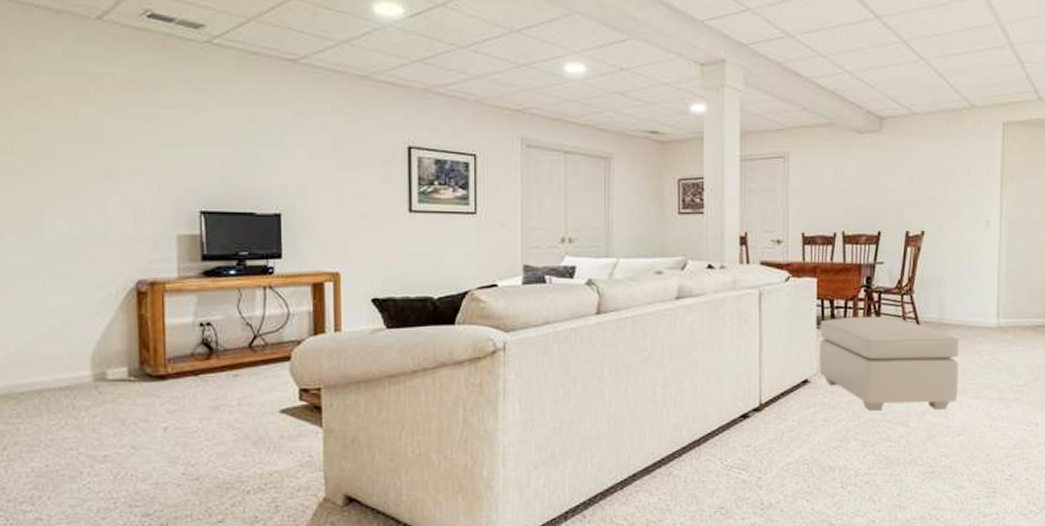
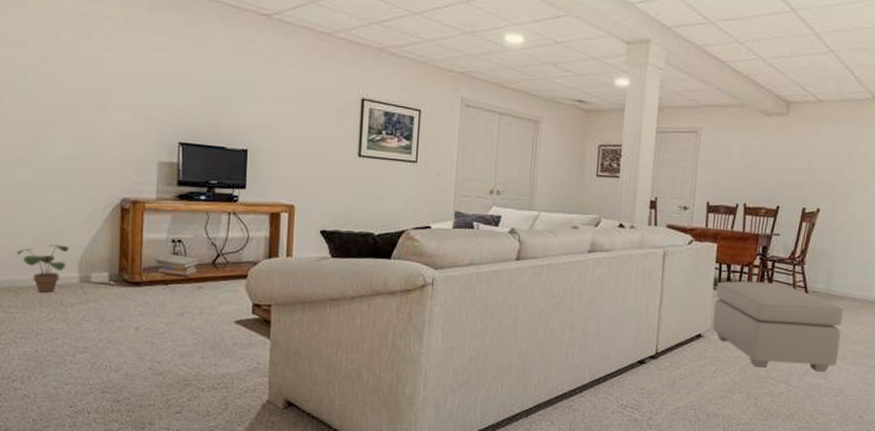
potted plant: none [16,340,79,397] -> present [17,244,70,293]
books: none [178,339,232,366] -> present [152,254,198,278]

